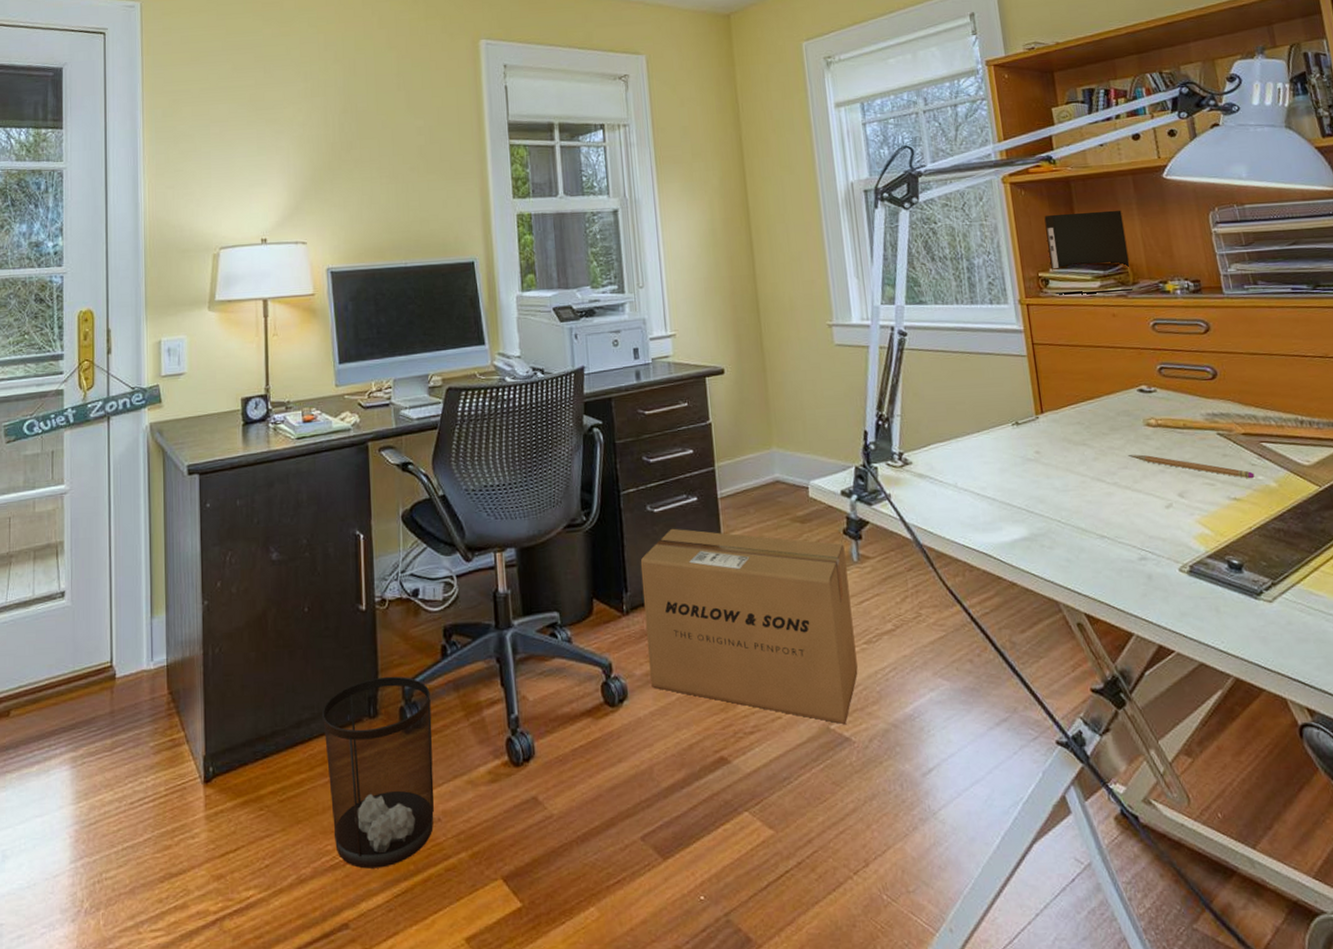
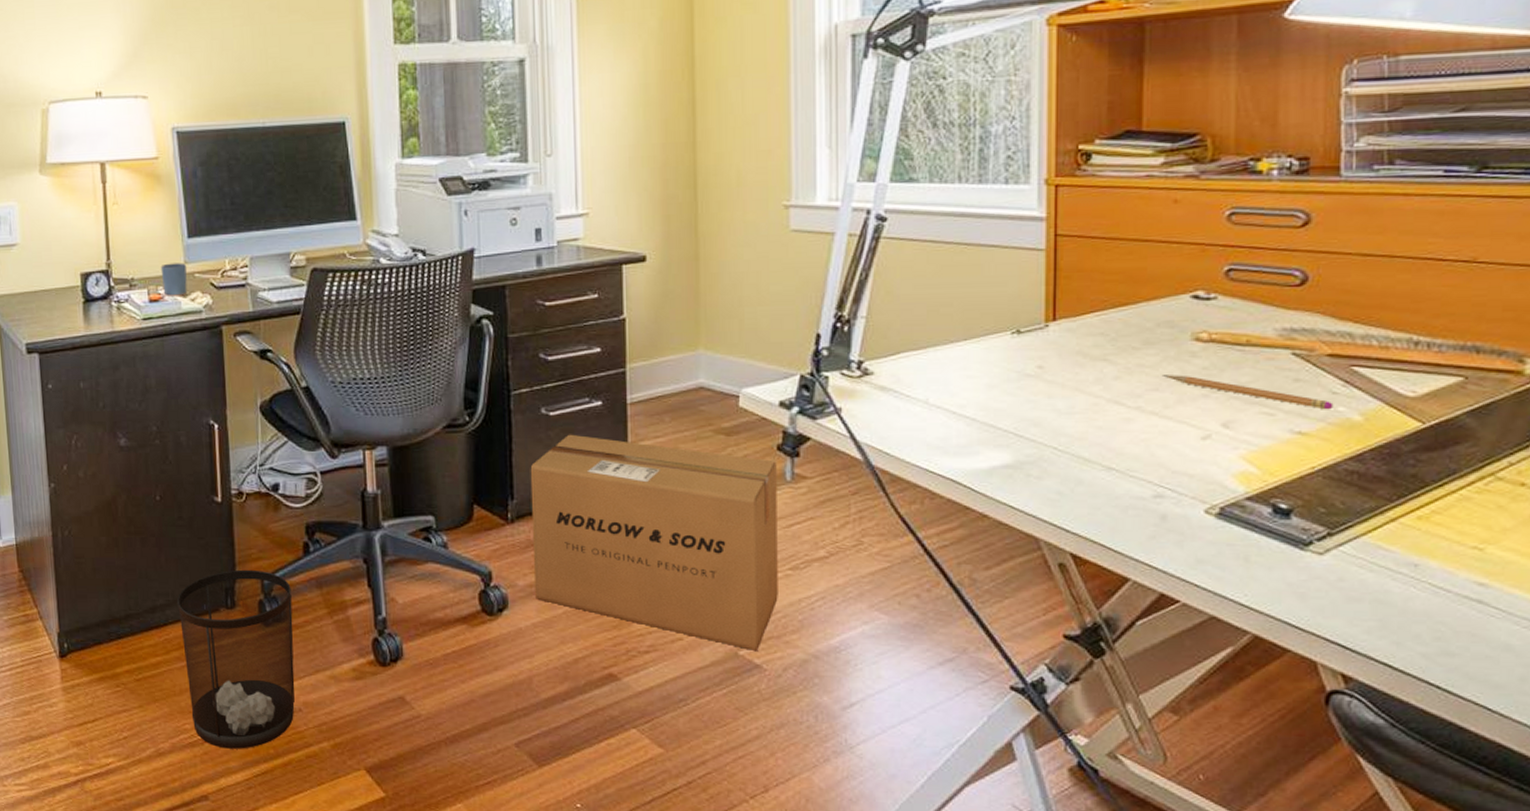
mug: none [314,386,338,418] -> present [160,263,188,298]
binder: present [1044,211,1134,295] -> none [1098,63,1213,174]

